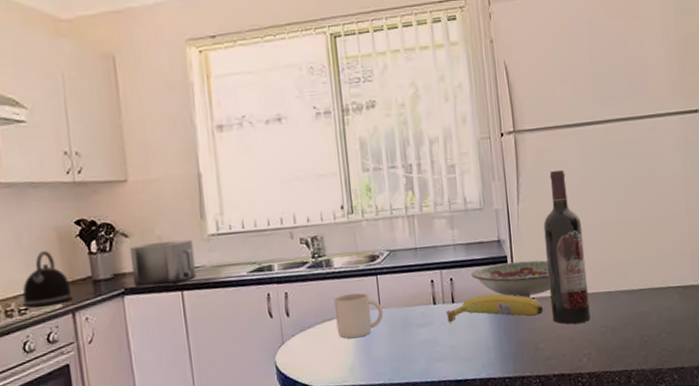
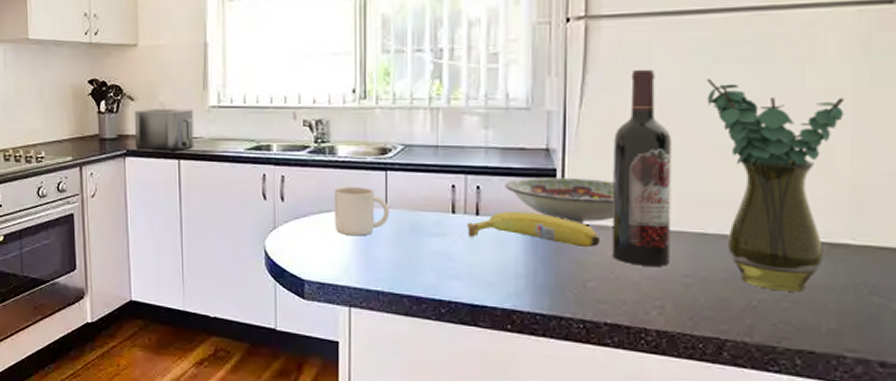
kettle: present [21,250,73,309] -> none [39,105,81,157]
vase: none [598,174,681,327] -> present [707,79,845,292]

